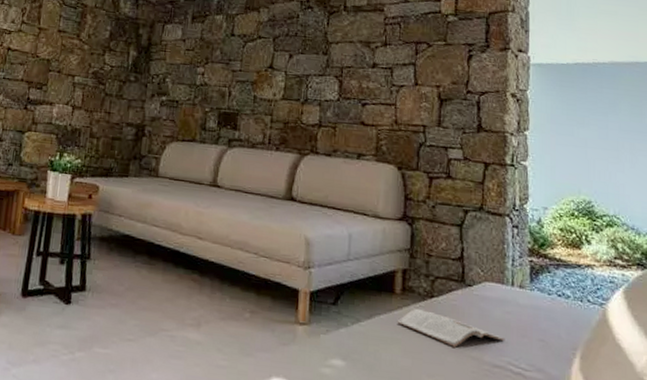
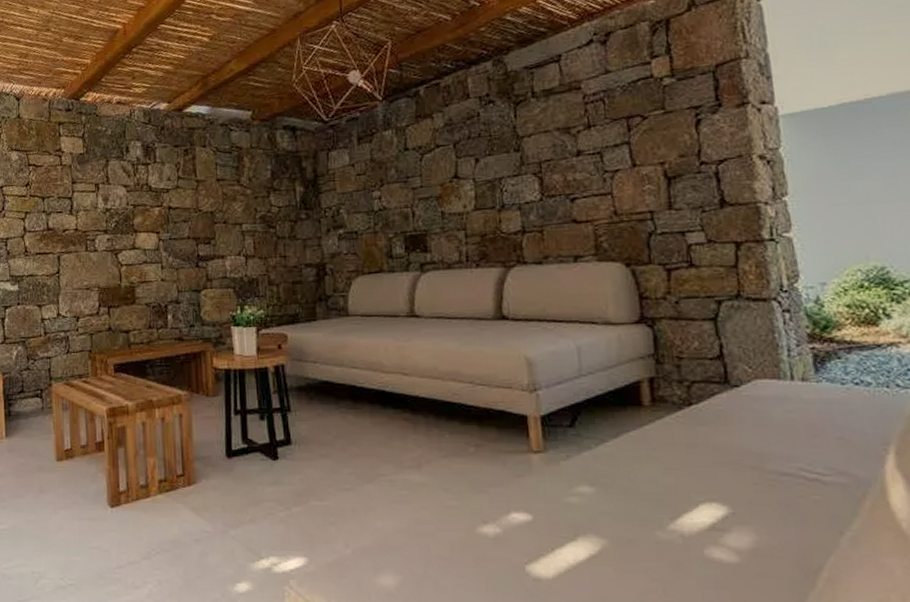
magazine: present [397,308,505,347] -> none [650,419,791,458]

